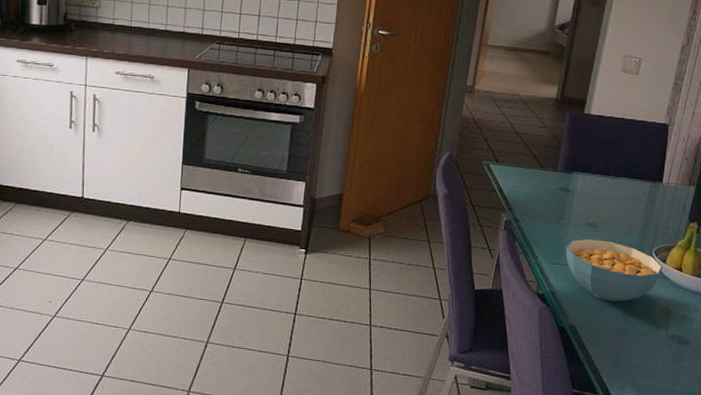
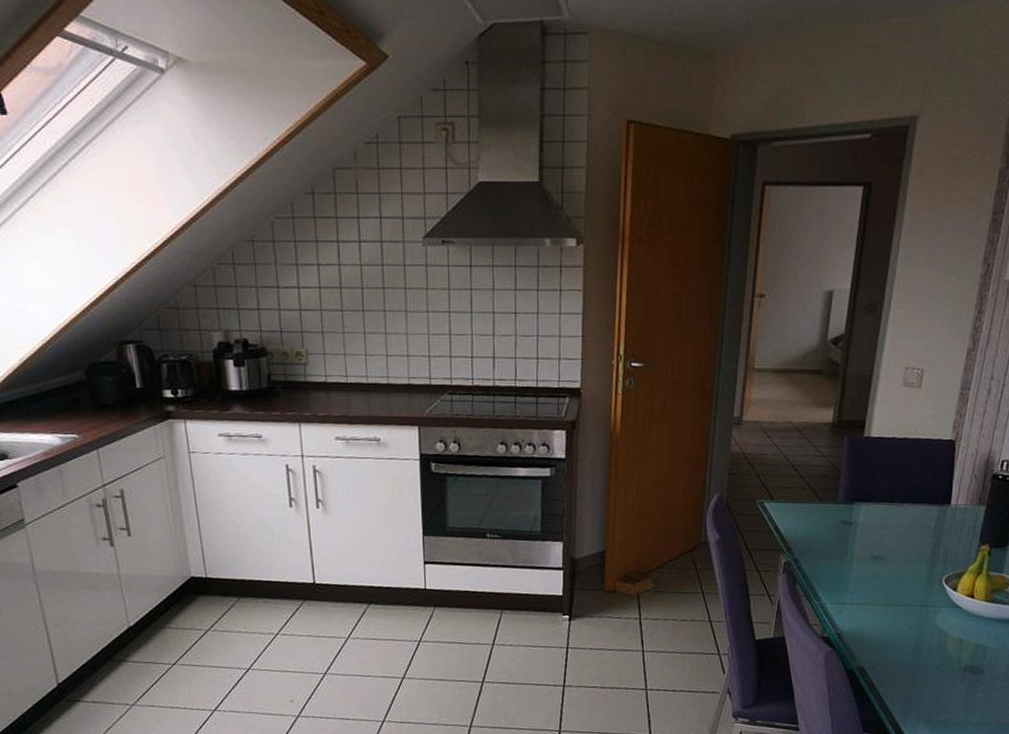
cereal bowl: present [565,239,663,302] -> none [850,573,954,638]

